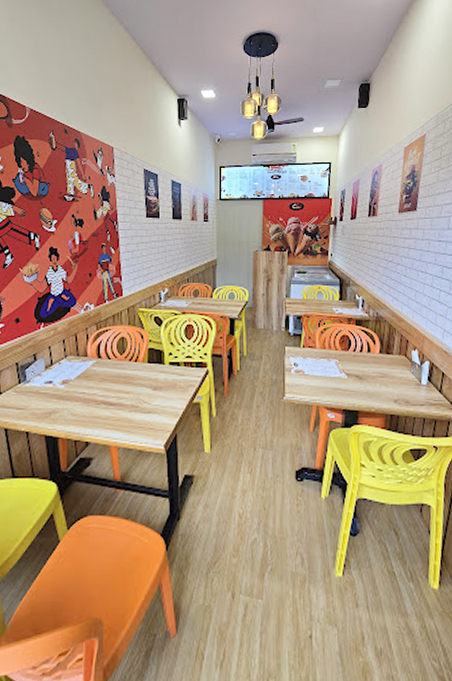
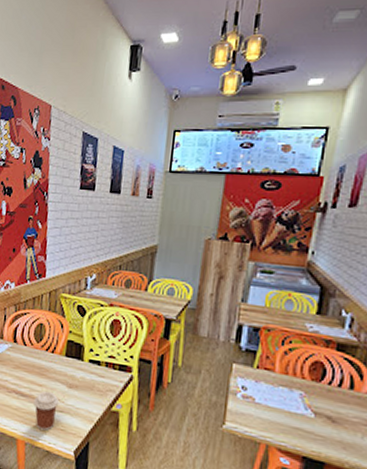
coffee cup: none [123,396,147,432] -> present [34,391,60,431]

